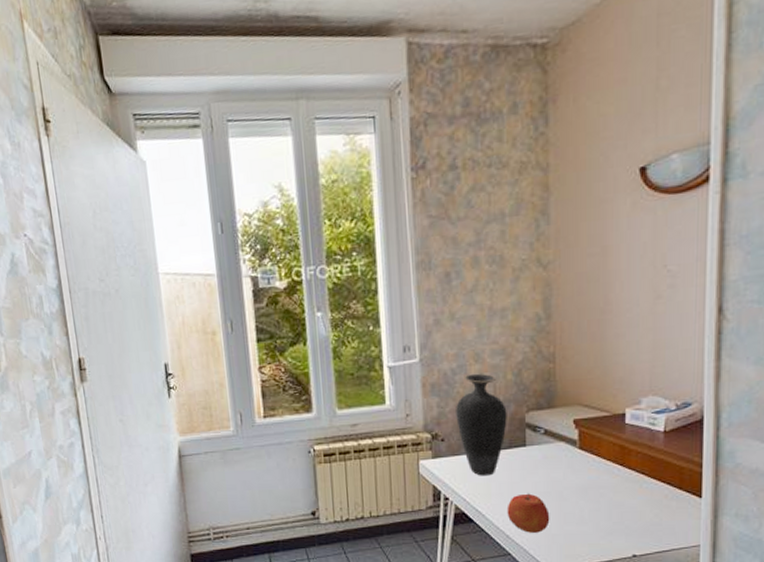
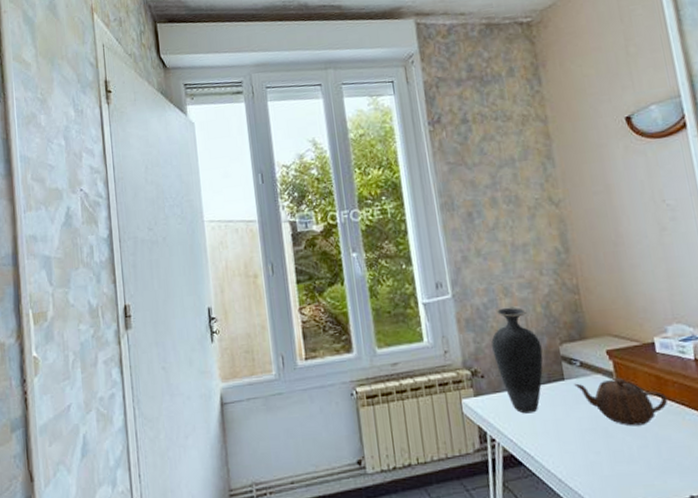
apple: present [507,493,550,533] -> none [554,431,601,475]
teapot: none [535,446,628,492] -> present [574,378,668,426]

